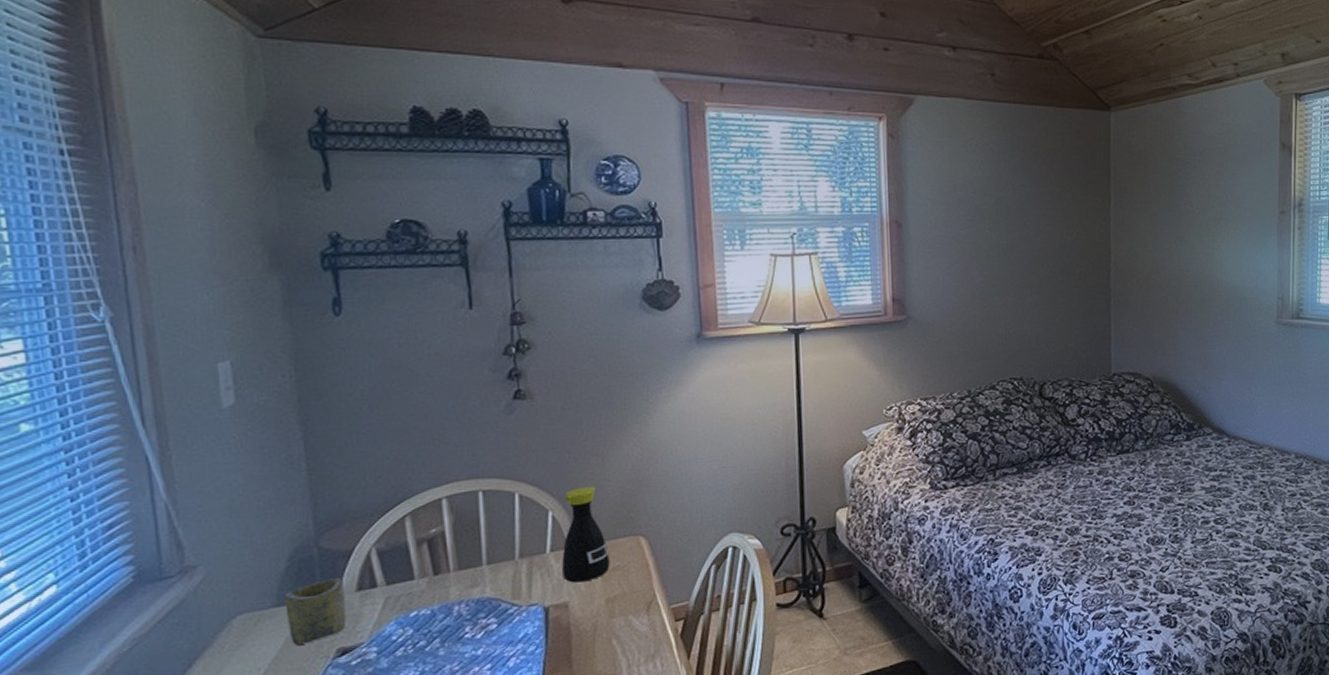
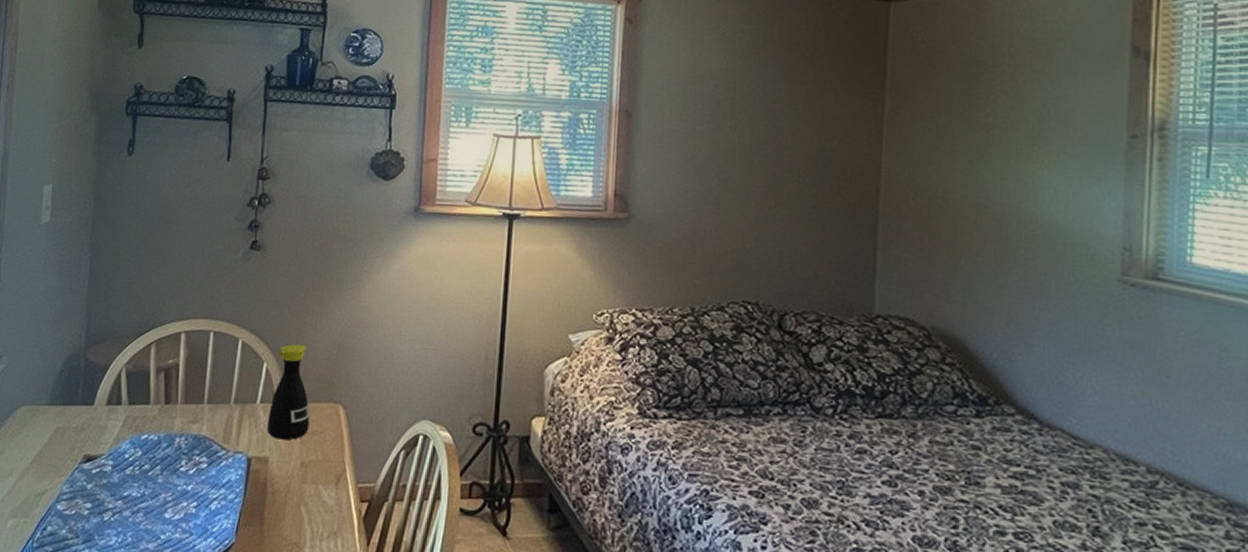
cup: present [284,578,347,645] -> none [53,389,98,445]

